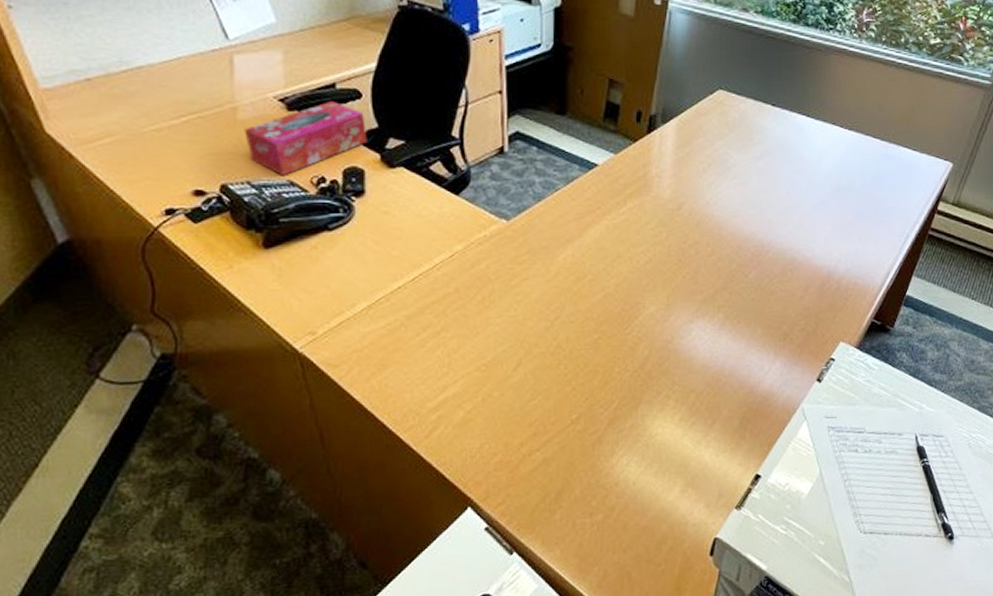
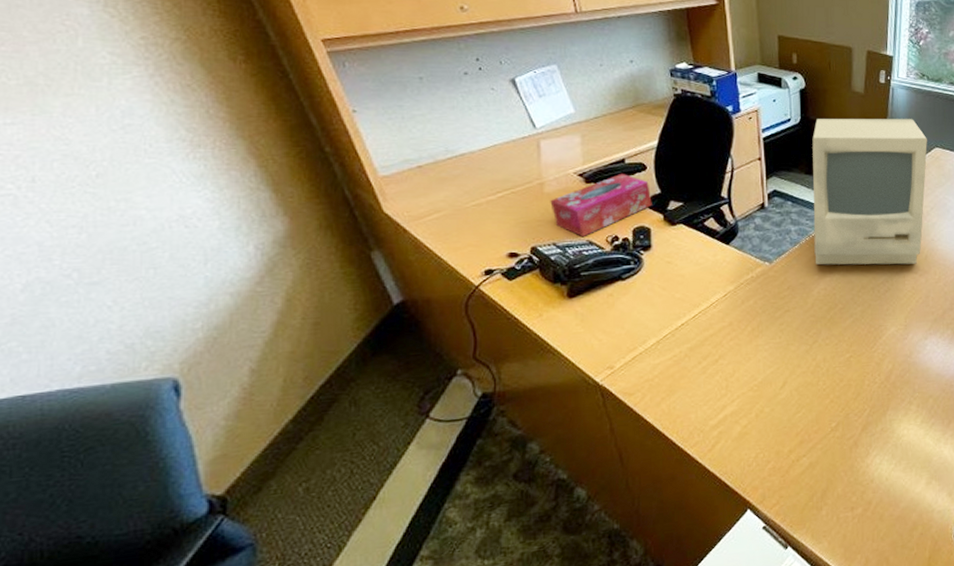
computer monitor: none [562,46,709,232] -> present [812,119,927,265]

